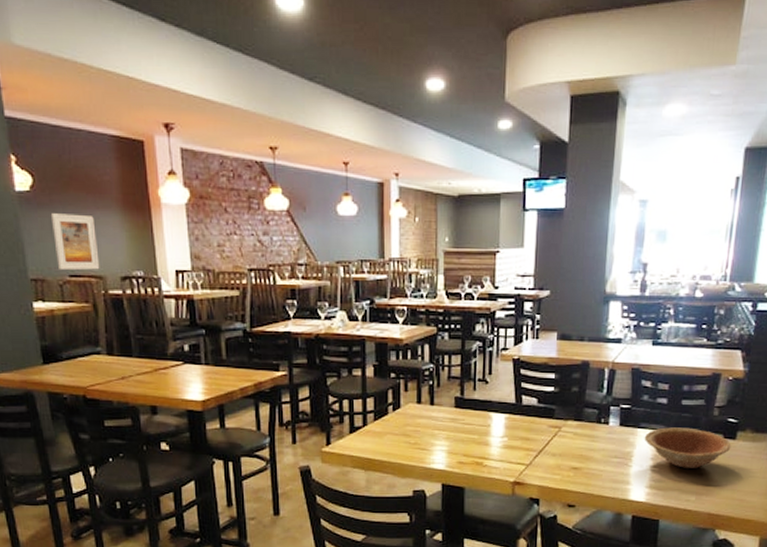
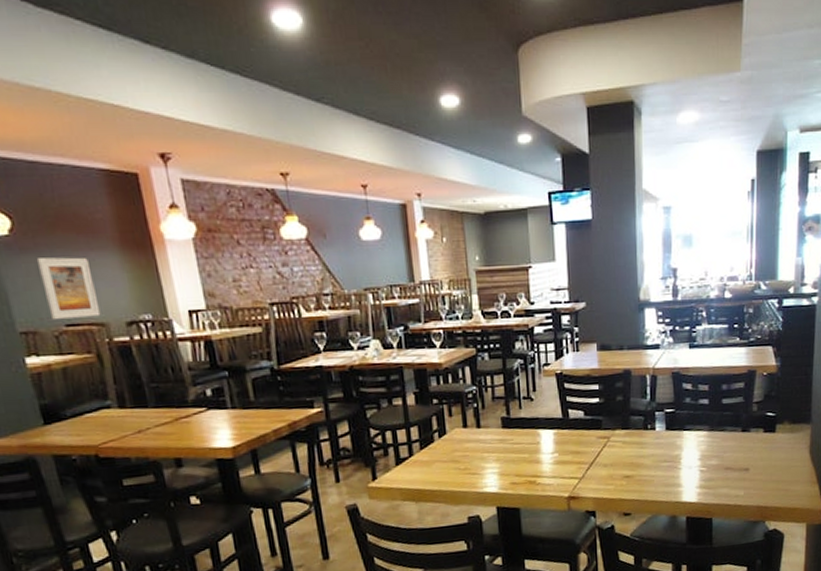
bowl: present [644,427,732,468] -> none [690,425,772,465]

